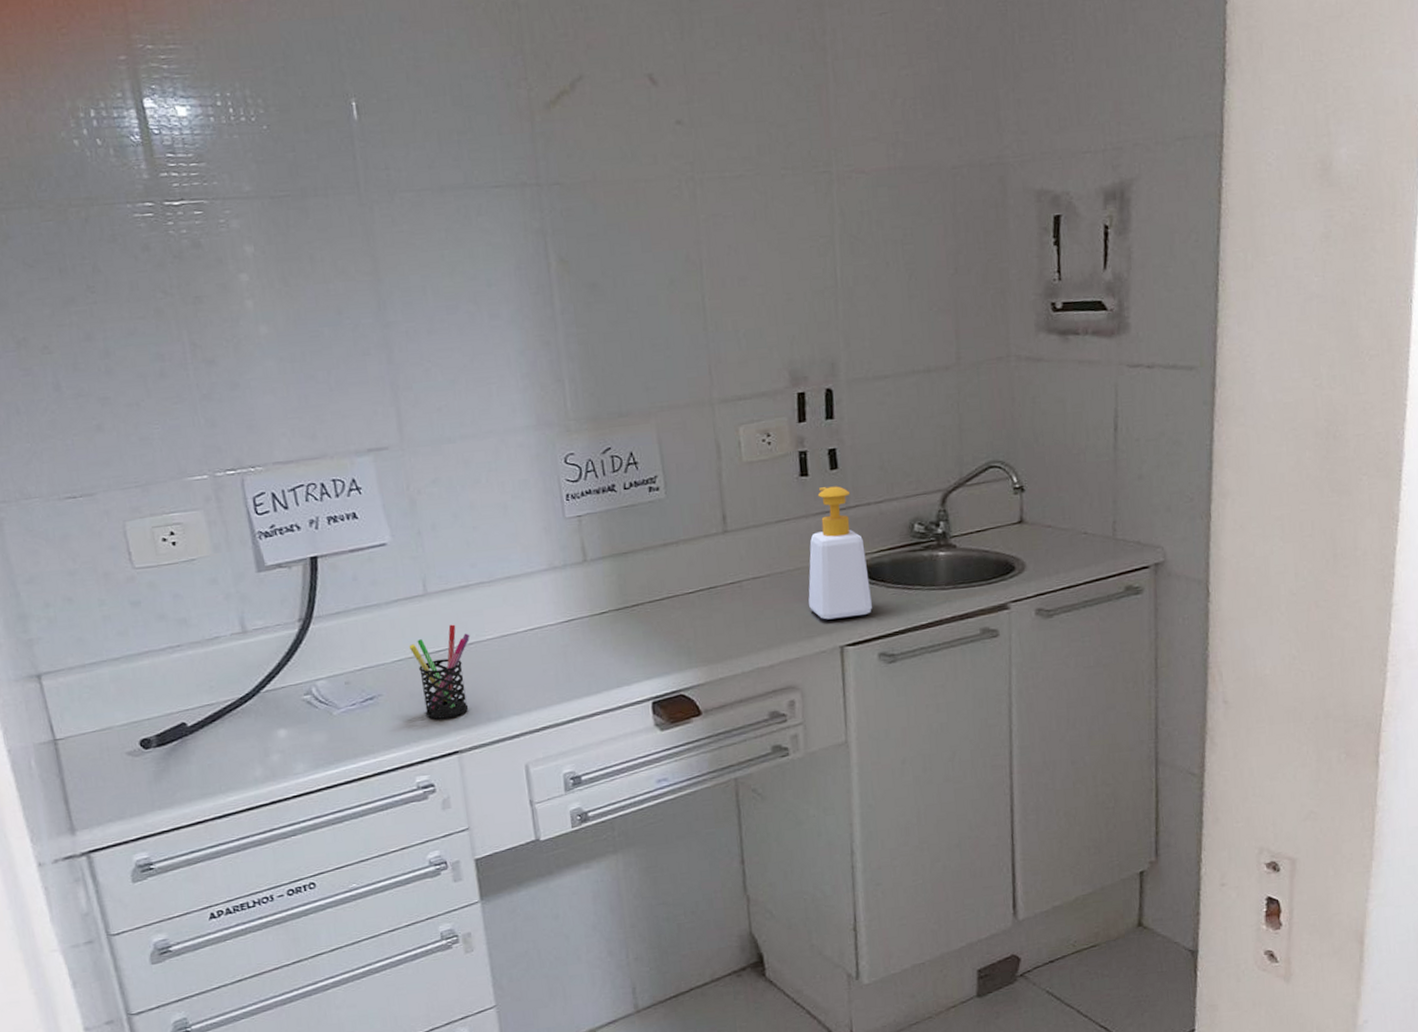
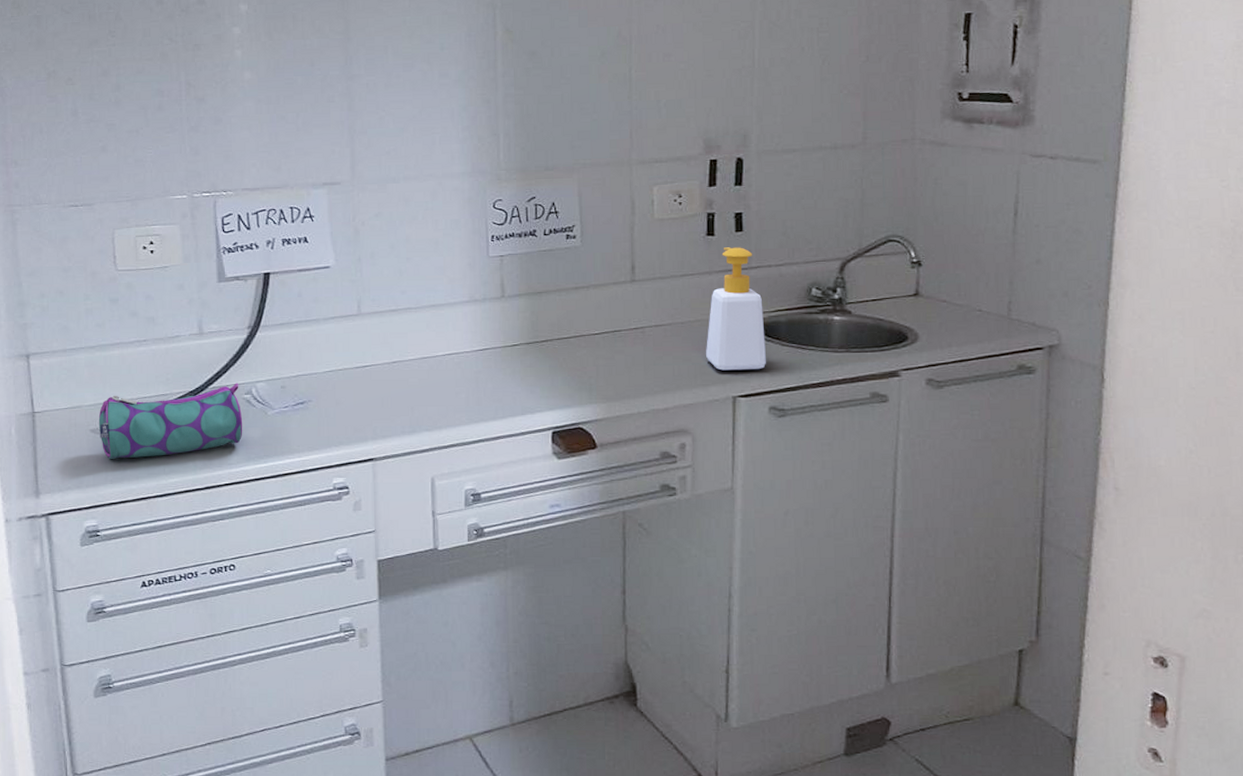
pencil case: none [134,683,307,783] -> present [98,383,243,459]
pen holder: present [409,624,470,719] -> none [339,343,394,428]

